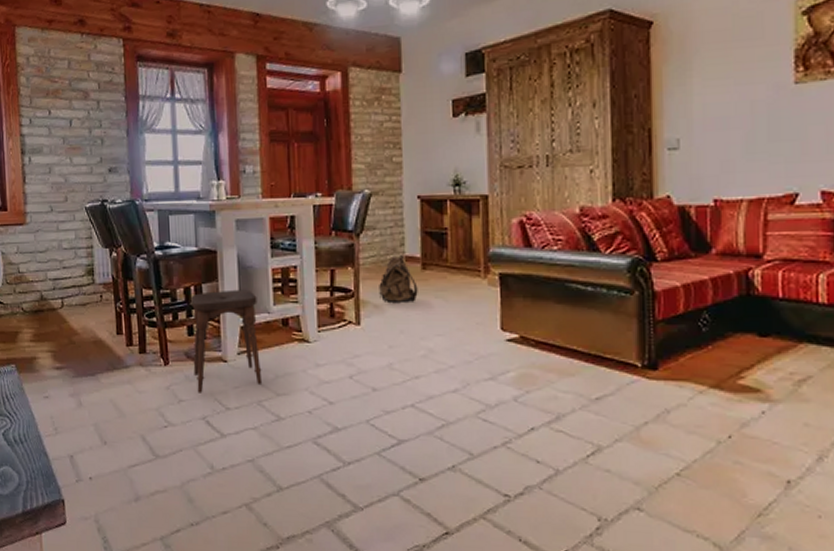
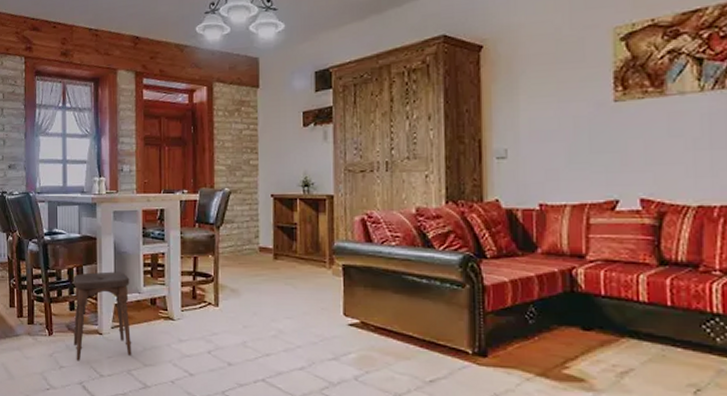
backpack: present [379,255,418,304] -> none [236,246,270,289]

